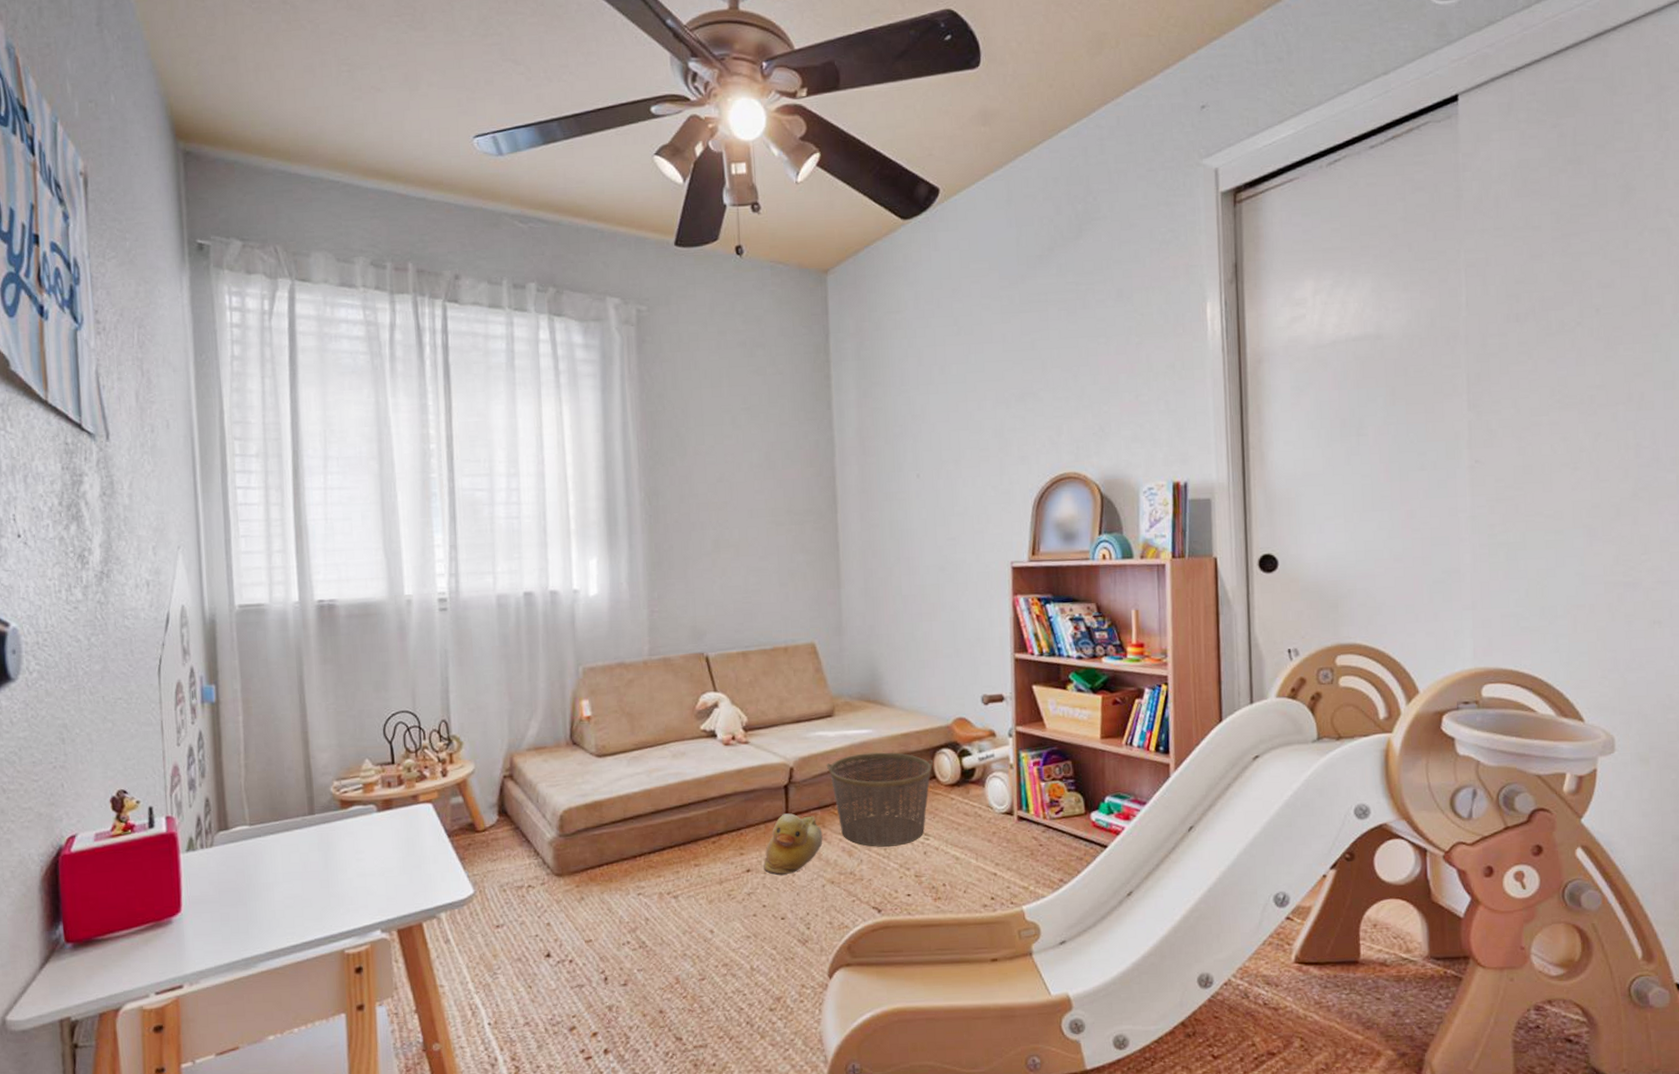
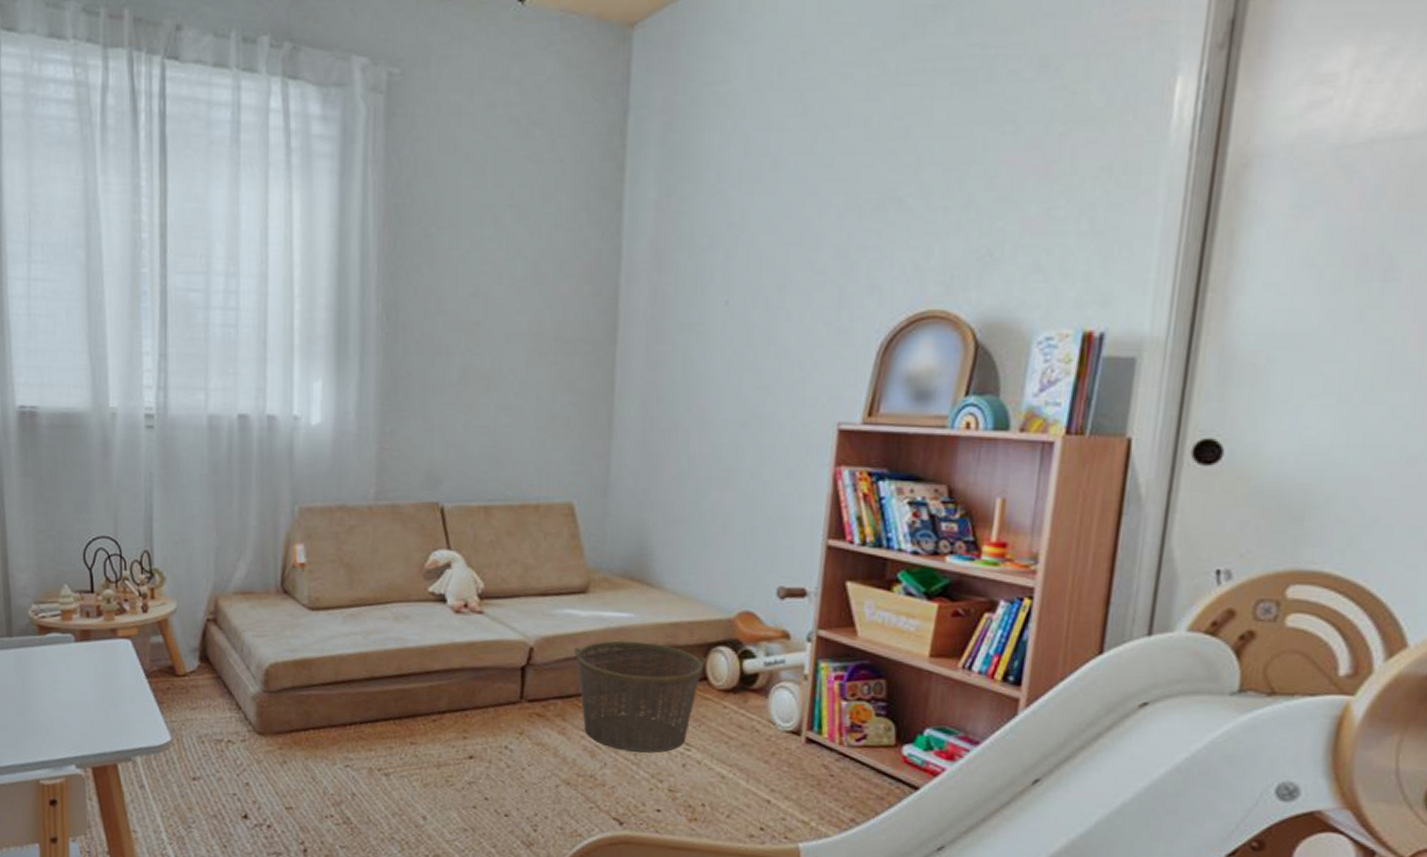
rubber duck: present [763,813,823,876] -> none [489,699,562,768]

